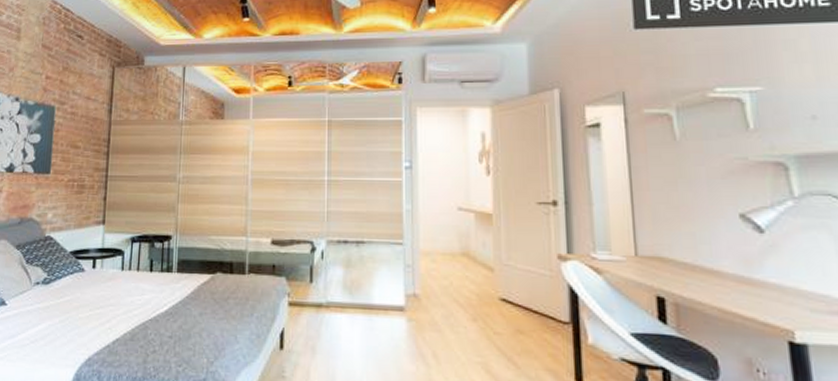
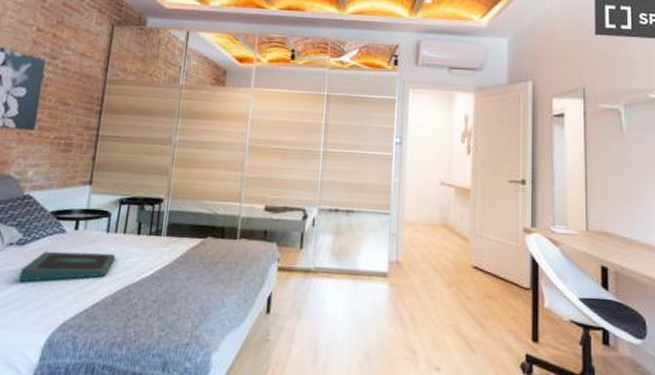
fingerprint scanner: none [46,289,131,320] -> present [19,251,116,283]

